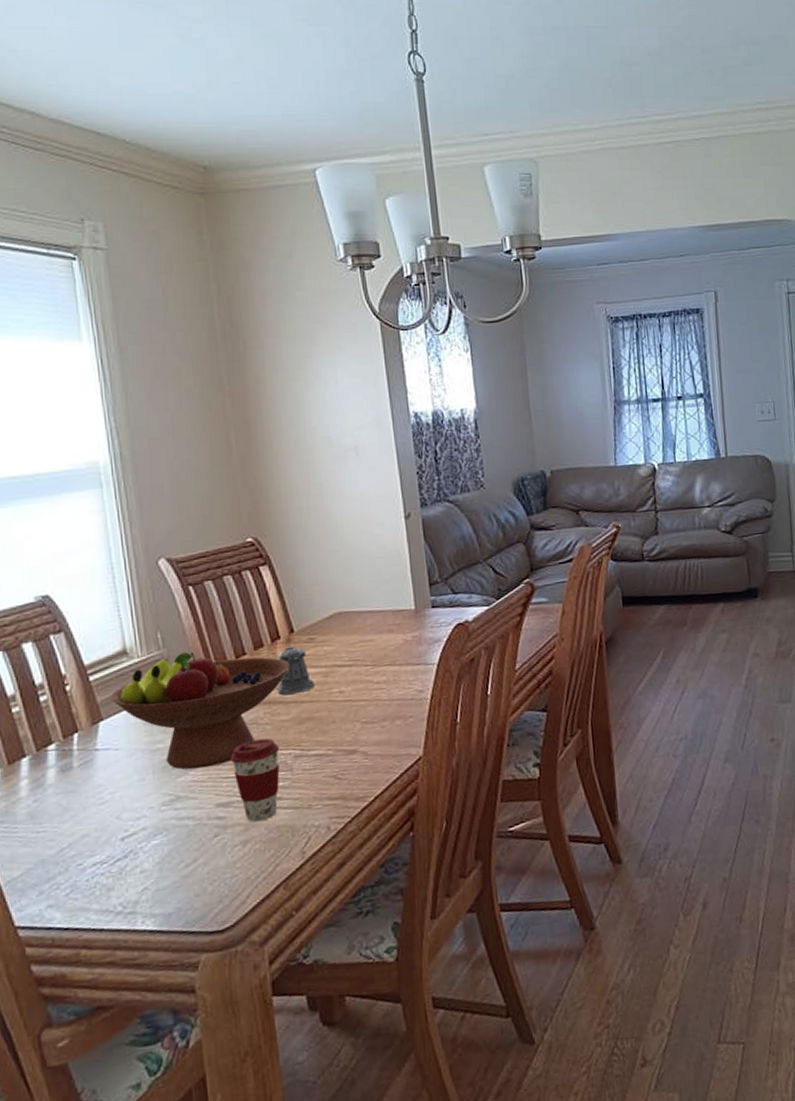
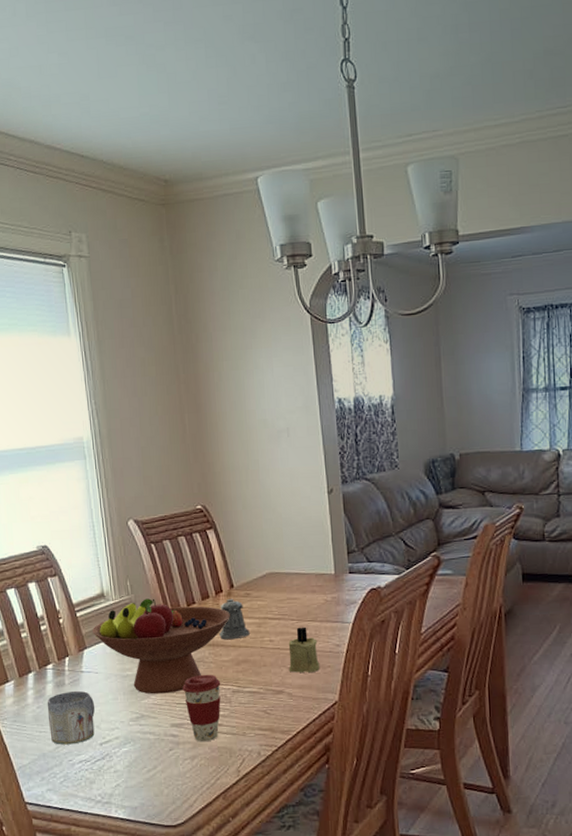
mug: none [47,774,114,847] -> present [47,691,95,745]
candle: none [362,672,401,728] -> present [288,627,320,673]

